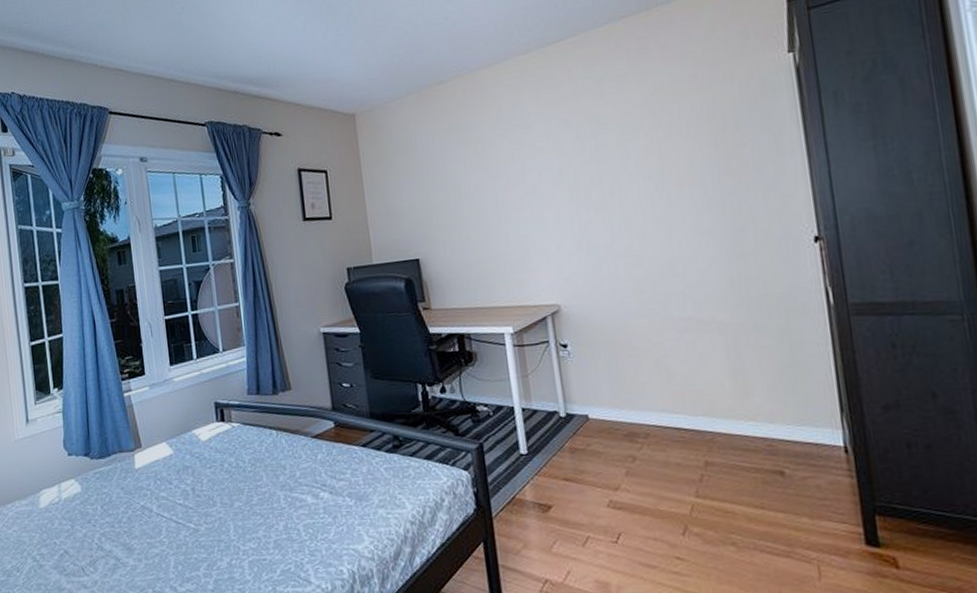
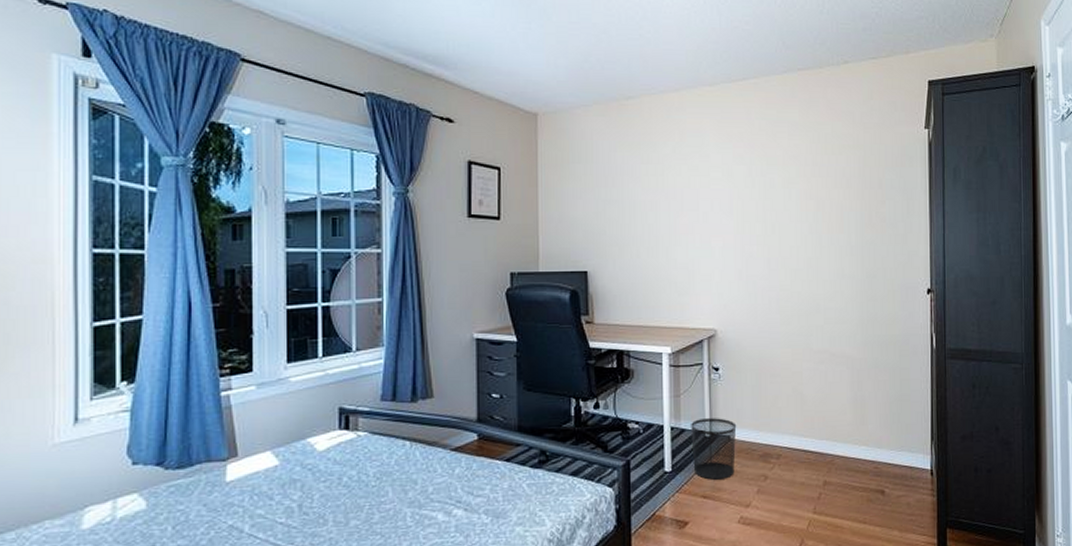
waste bin: none [543,397,597,462] -> present [691,418,737,480]

